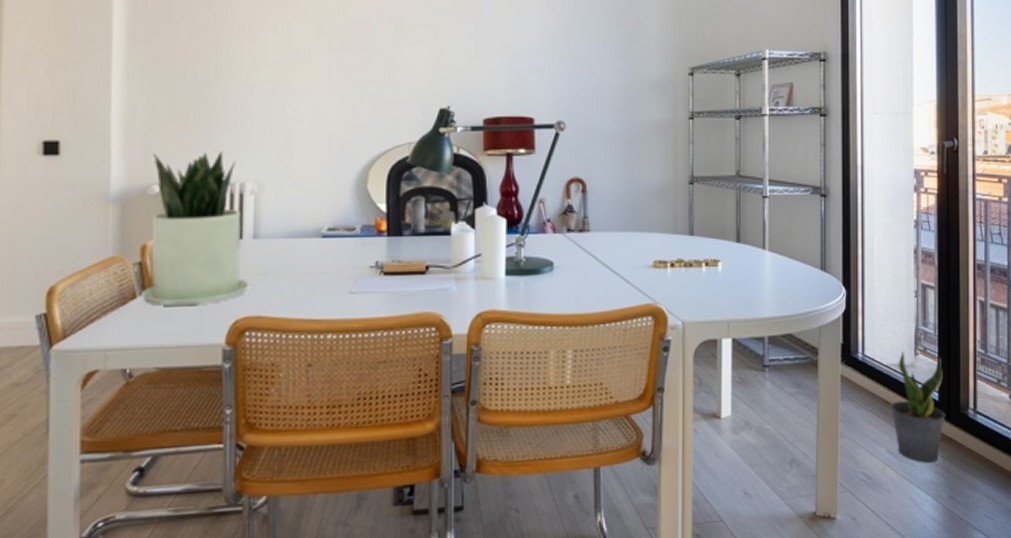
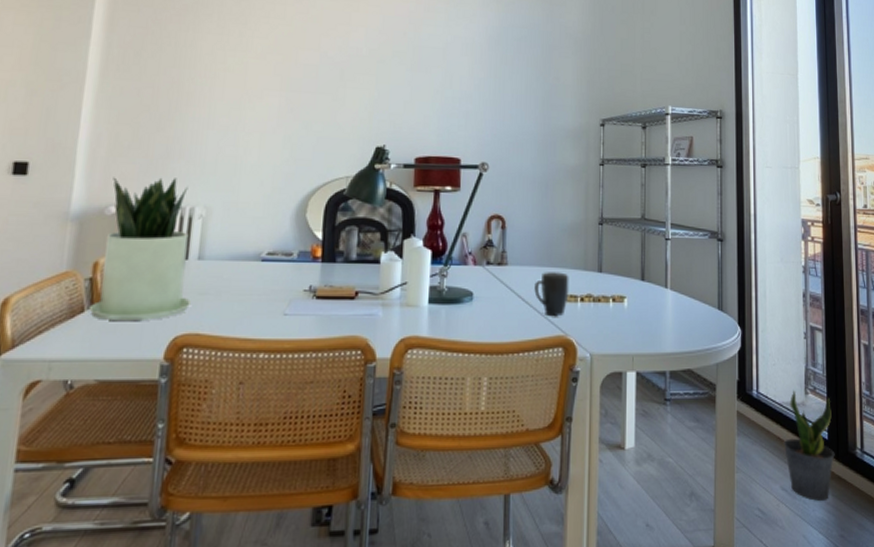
mug: none [620,237,658,283] -> present [534,272,569,315]

